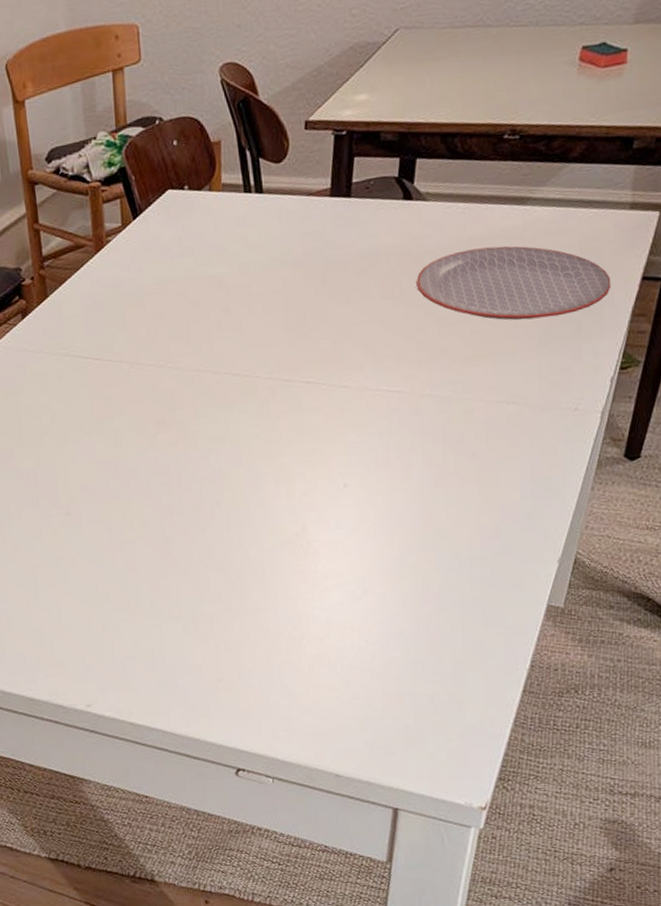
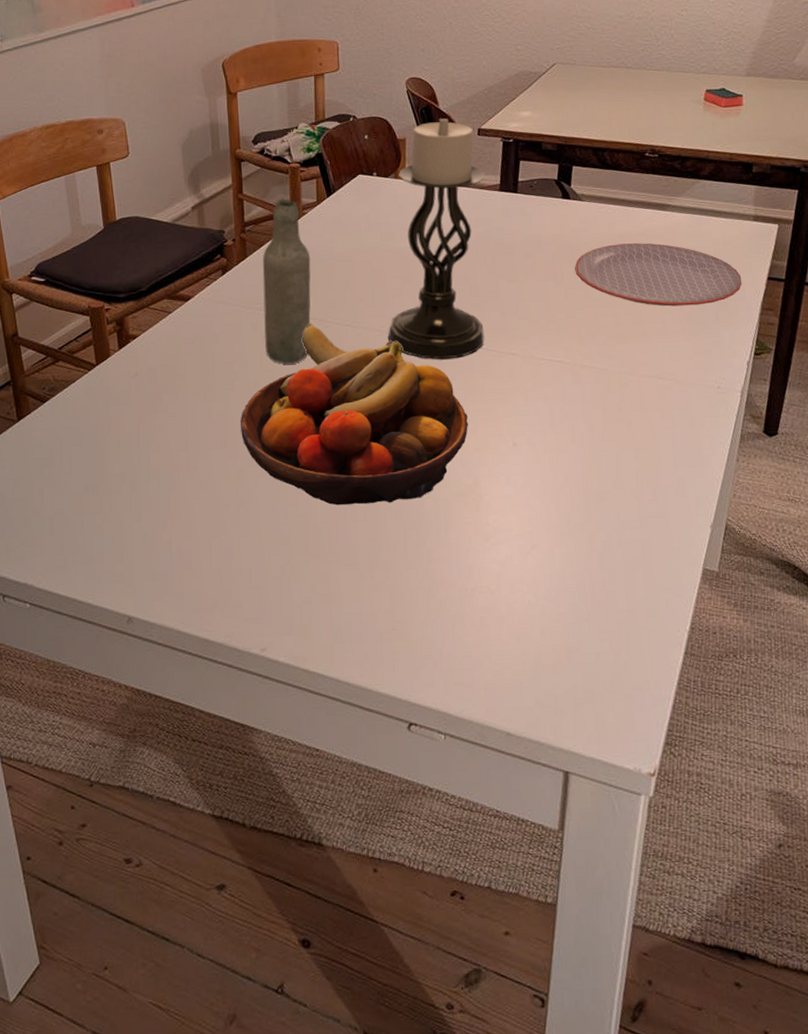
fruit bowl: none [51,366,296,560] -> present [239,322,469,506]
bottle: none [64,226,121,414] -> present [262,199,311,364]
candle holder: none [205,111,313,398] -> present [387,118,485,360]

